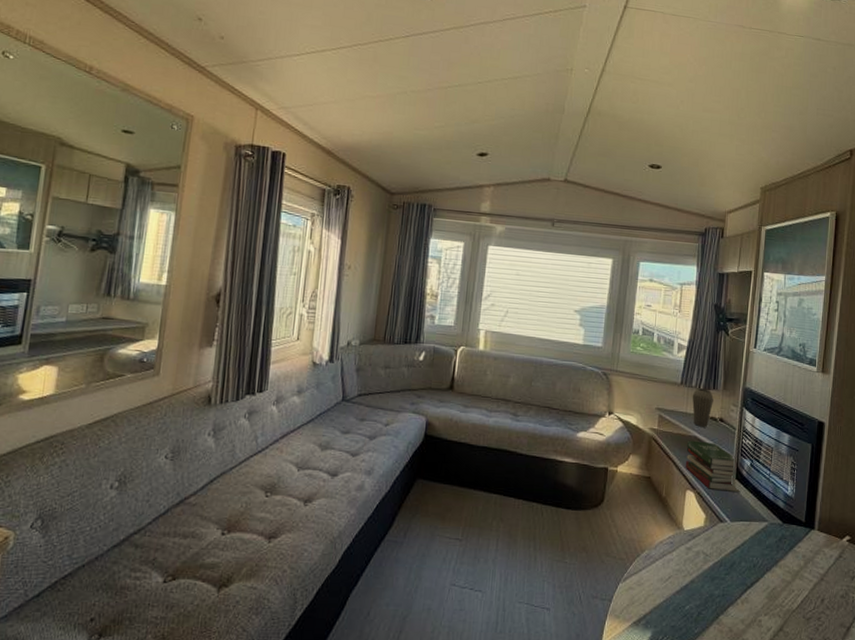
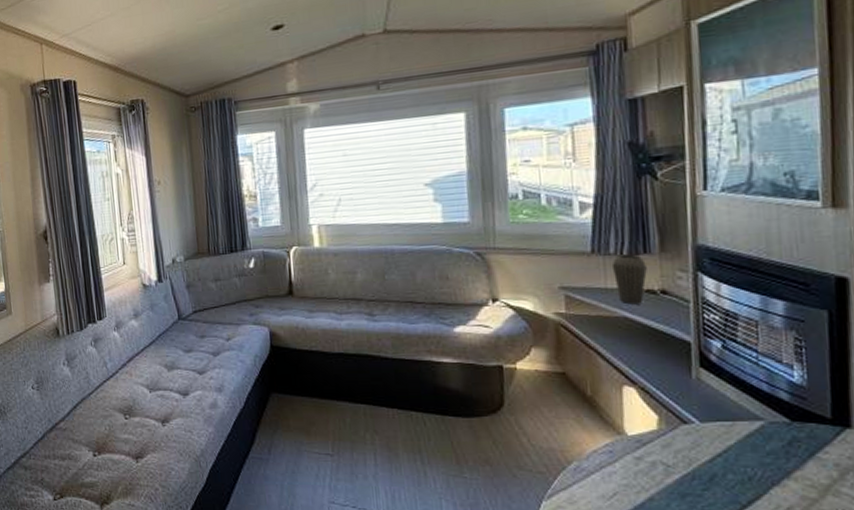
books: present [685,440,741,493] -> none [613,322,712,385]

